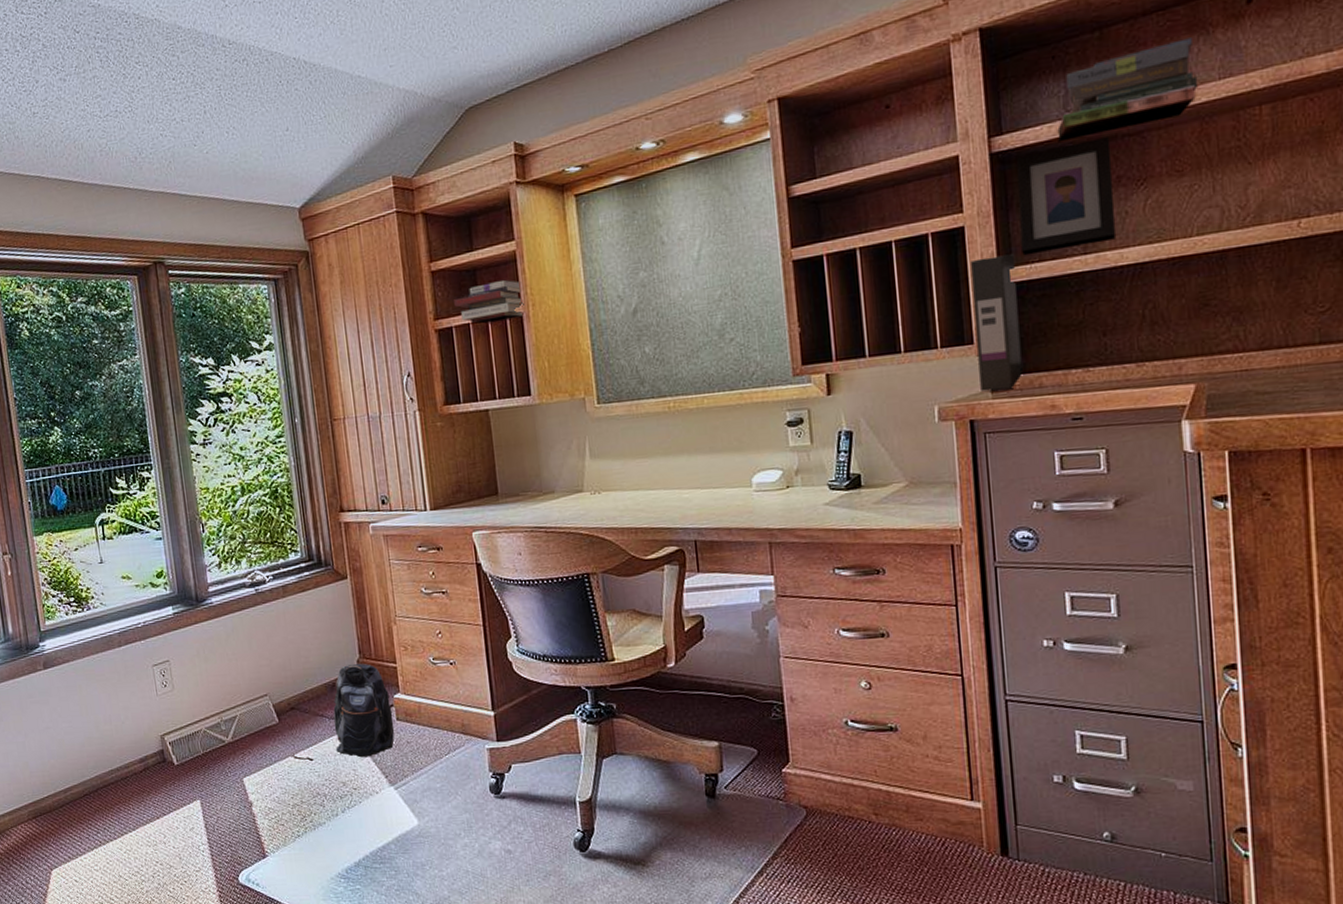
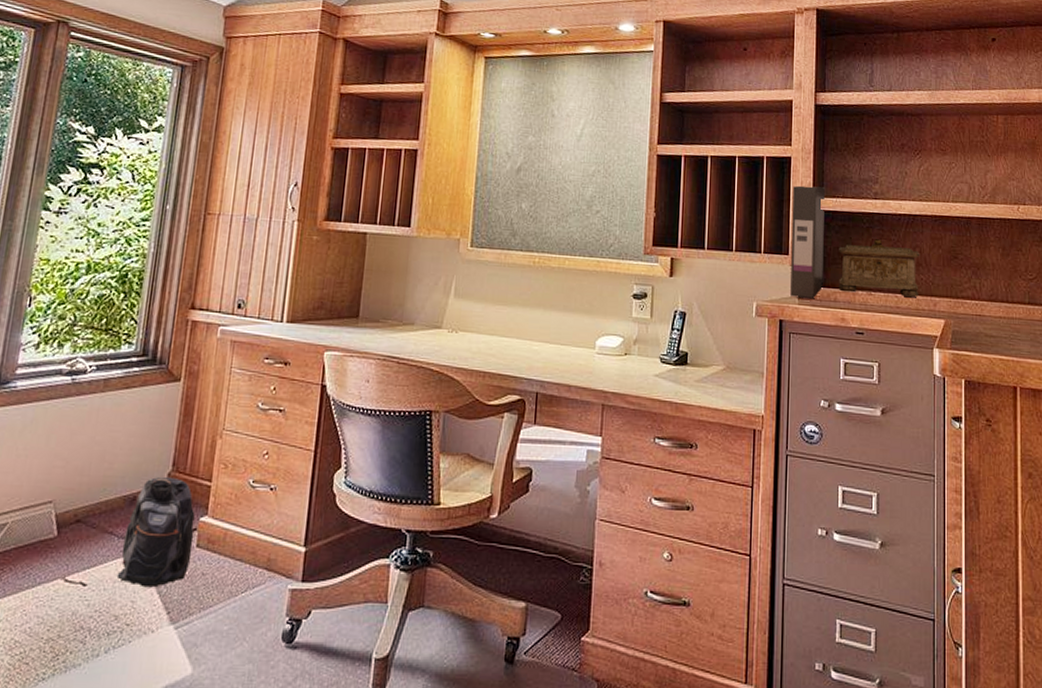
books: present [454,280,525,324] -> none [355,115,423,154]
picture frame: present [1015,137,1116,256] -> none [831,111,899,193]
decorative box: none [1040,302,1156,375] -> present [838,239,920,298]
books: present [1057,37,1199,142] -> none [863,54,959,110]

